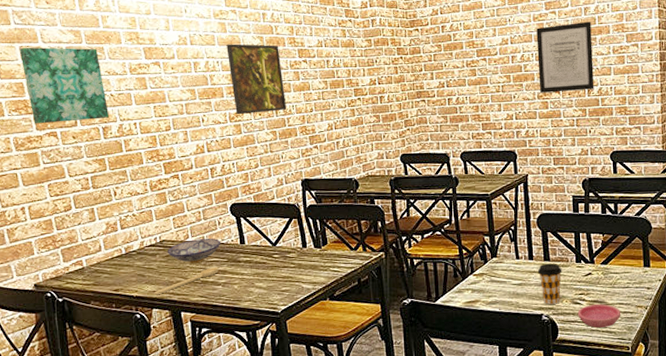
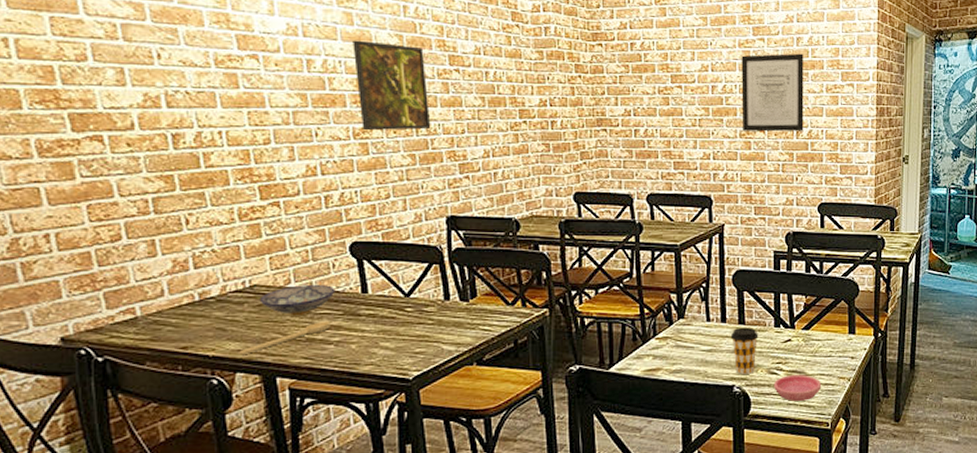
wall art: present [19,47,110,124] -> none [48,18,183,124]

